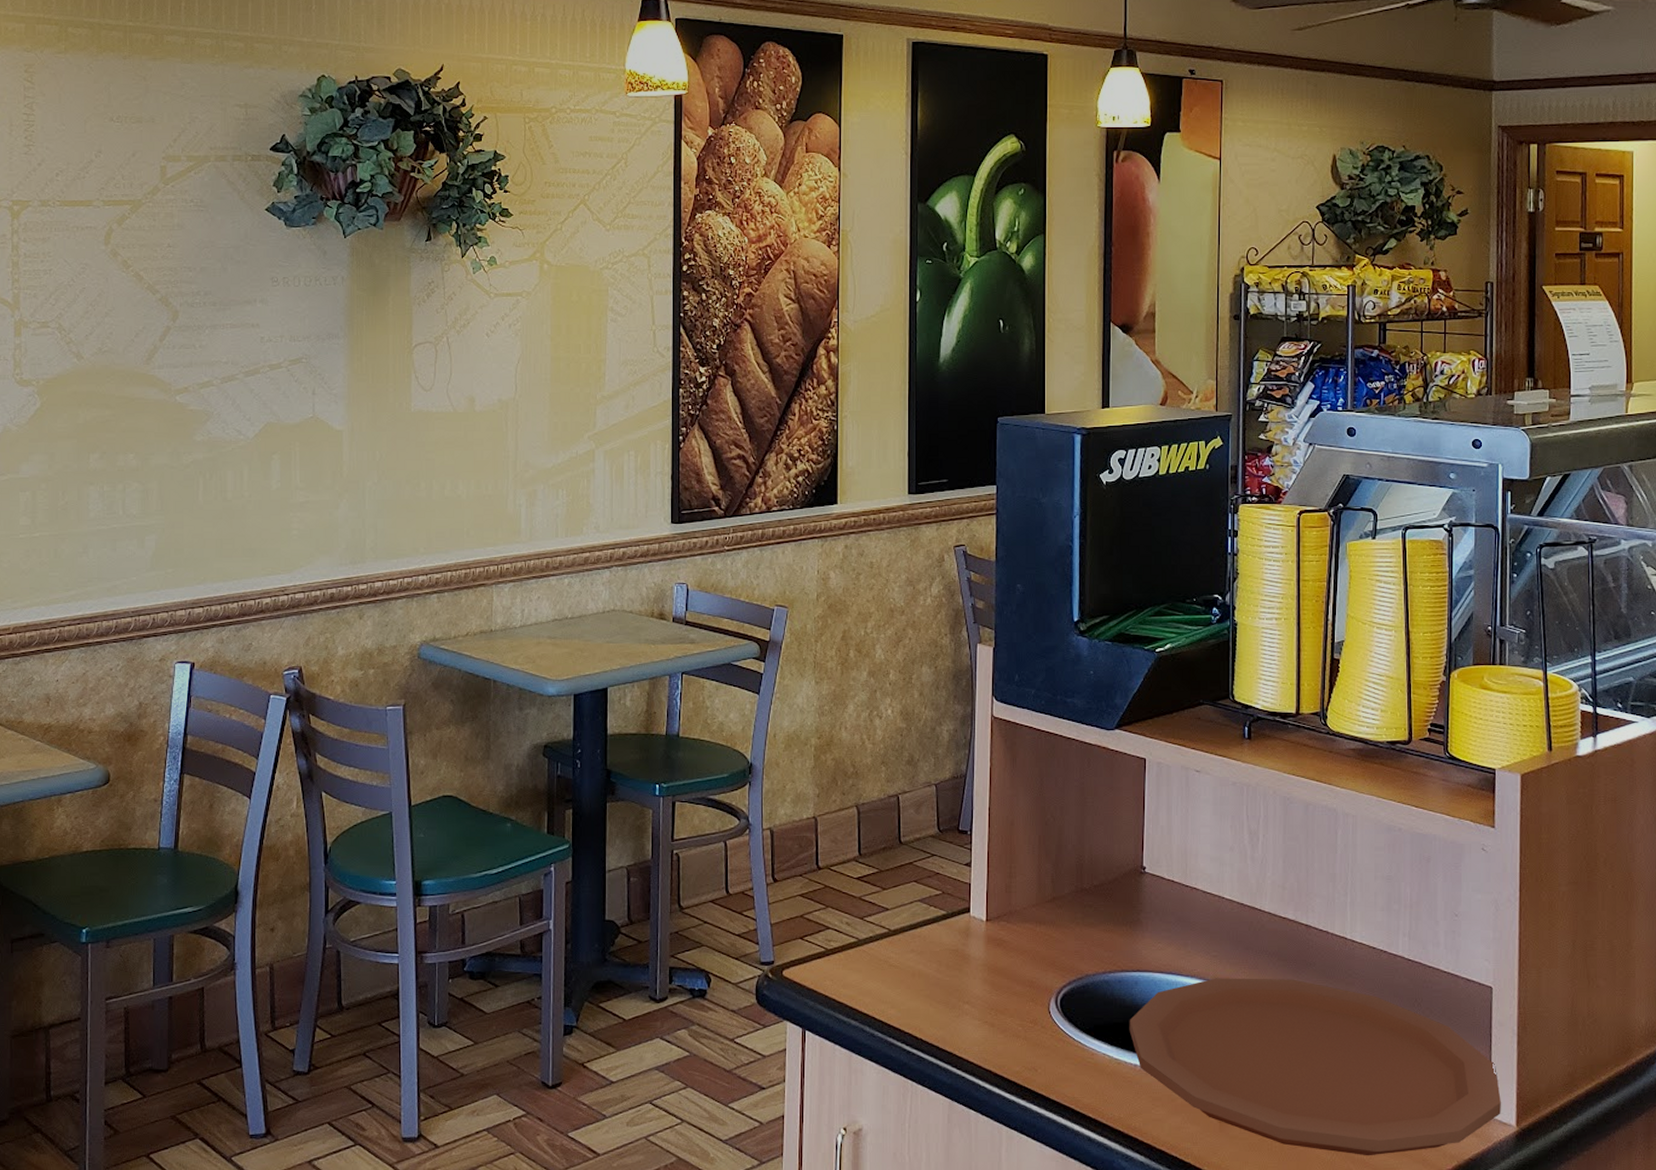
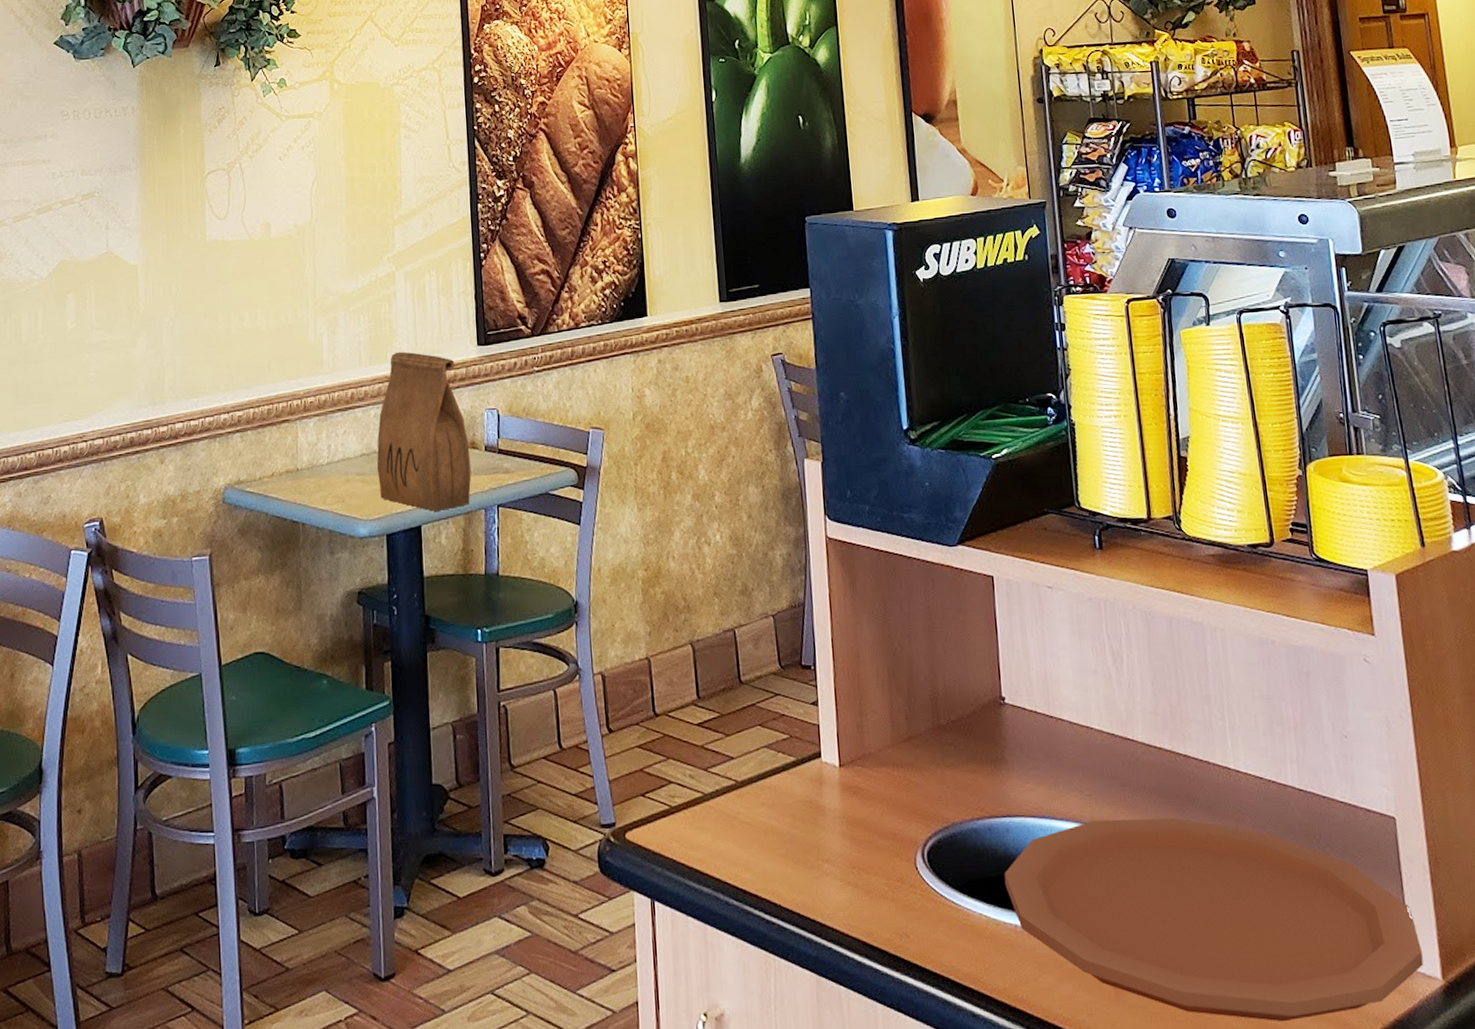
paper bag: none [567,525,658,676] -> present [376,351,472,512]

